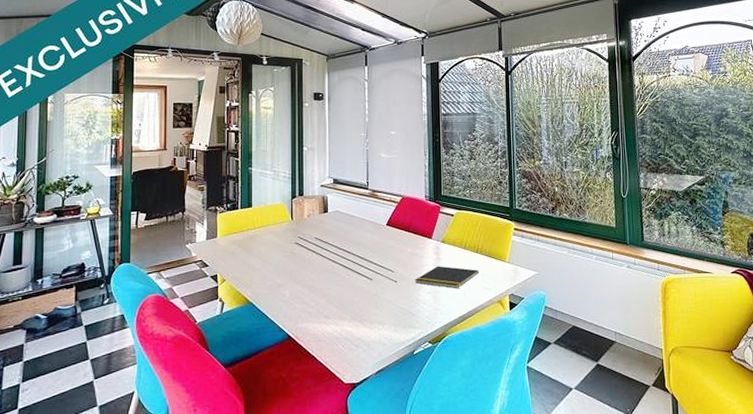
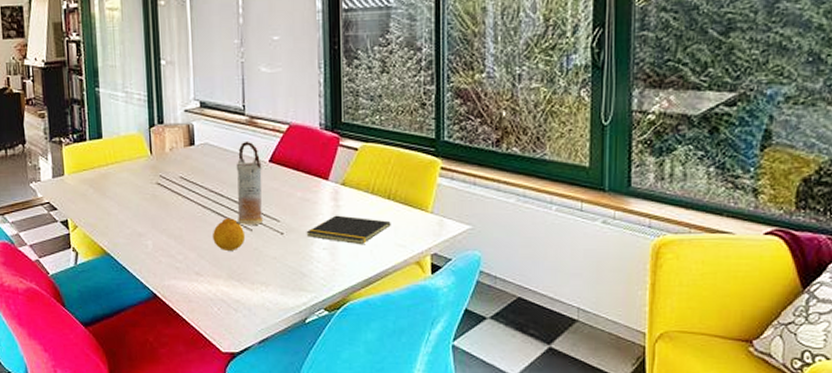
fruit: none [340,270,367,297] -> present [213,218,246,250]
vase: none [360,209,381,275] -> present [236,141,262,225]

